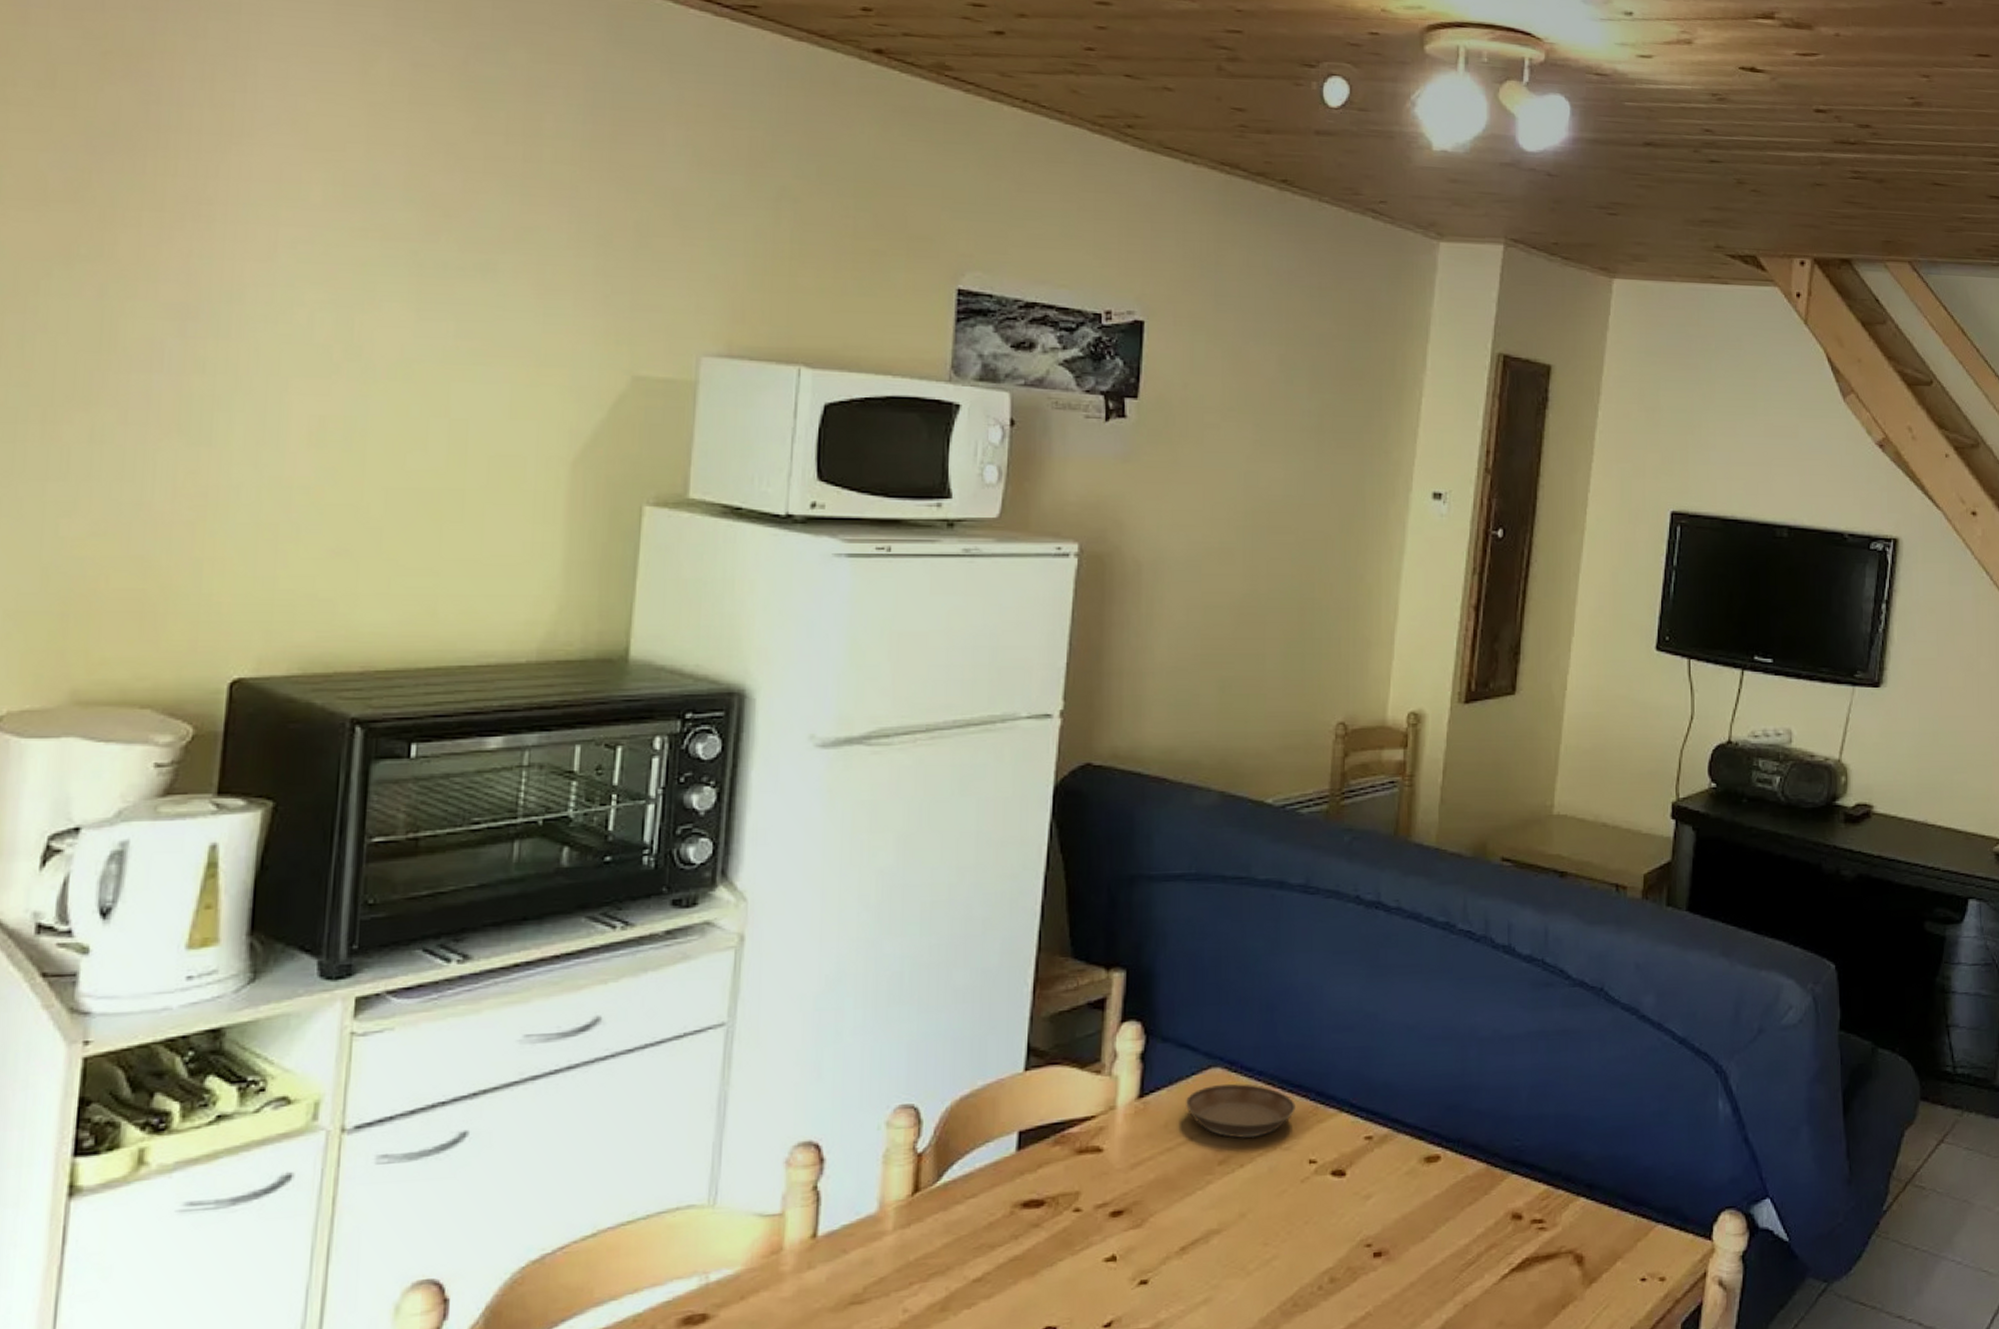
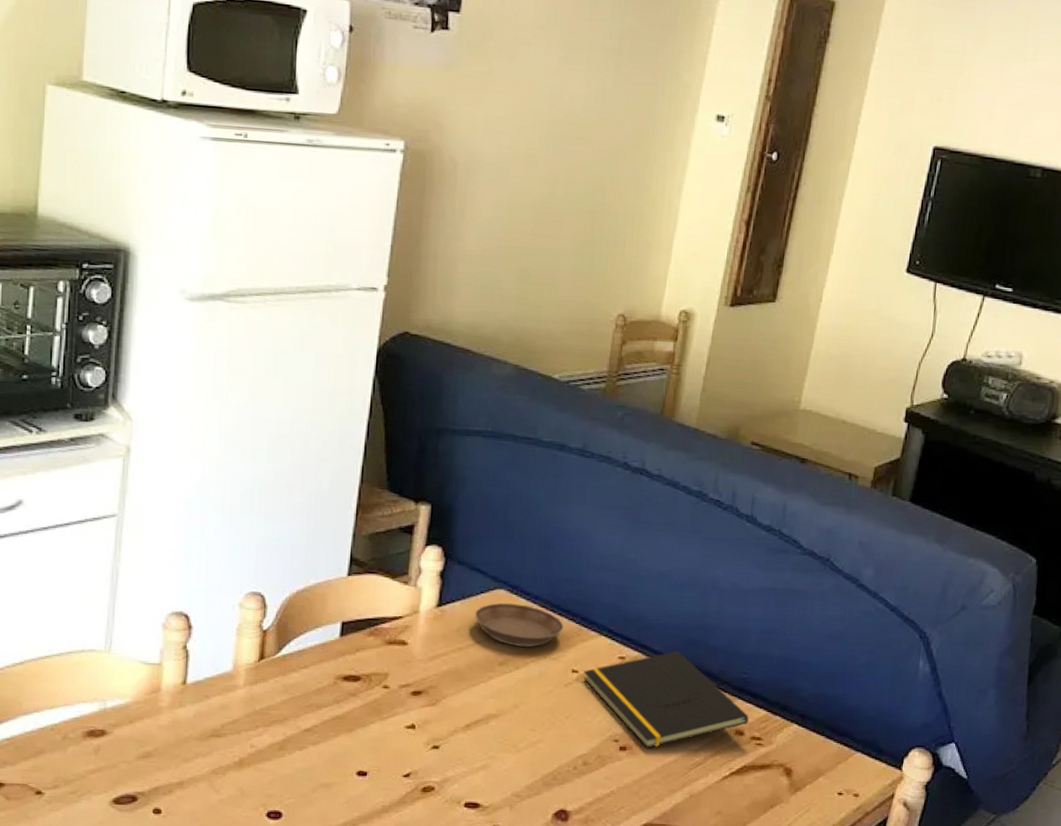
notepad: none [1323,1121,1527,1251] -> present [584,651,749,749]

